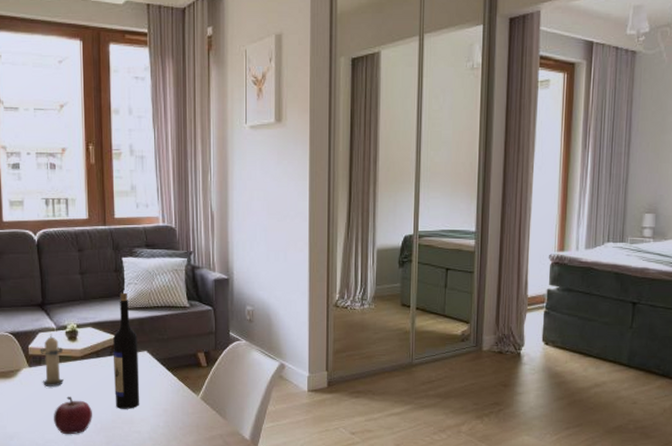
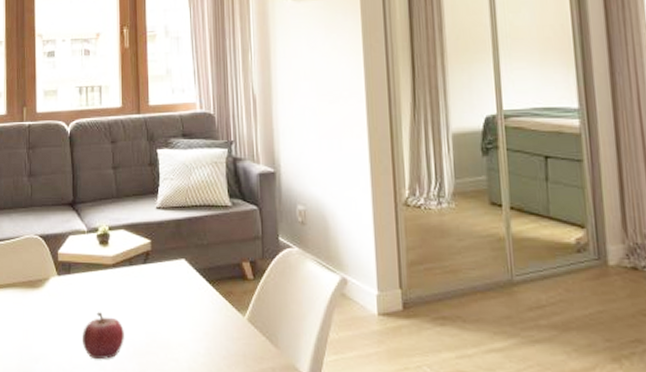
candle: present [40,334,64,387] -> none [69,237,95,300]
wine bottle: present [112,292,140,409] -> none [147,189,178,330]

